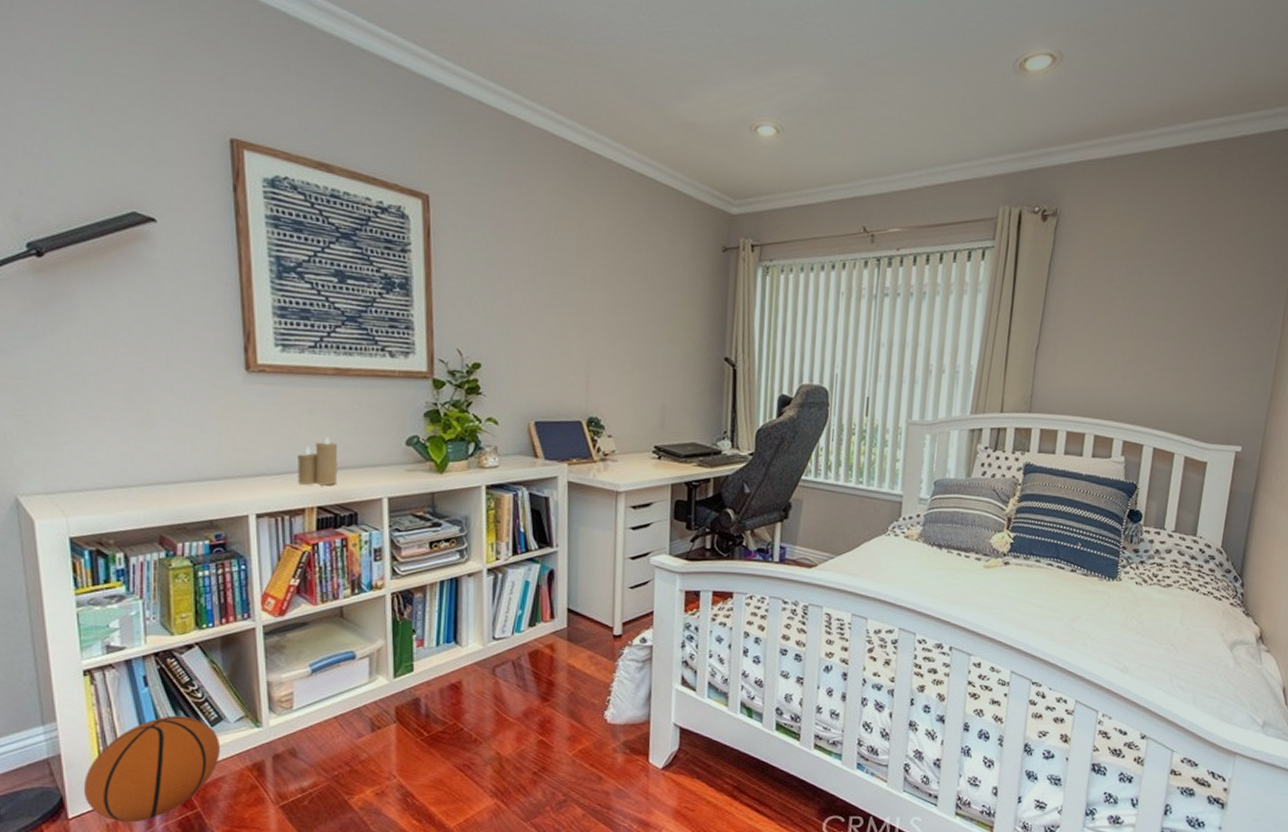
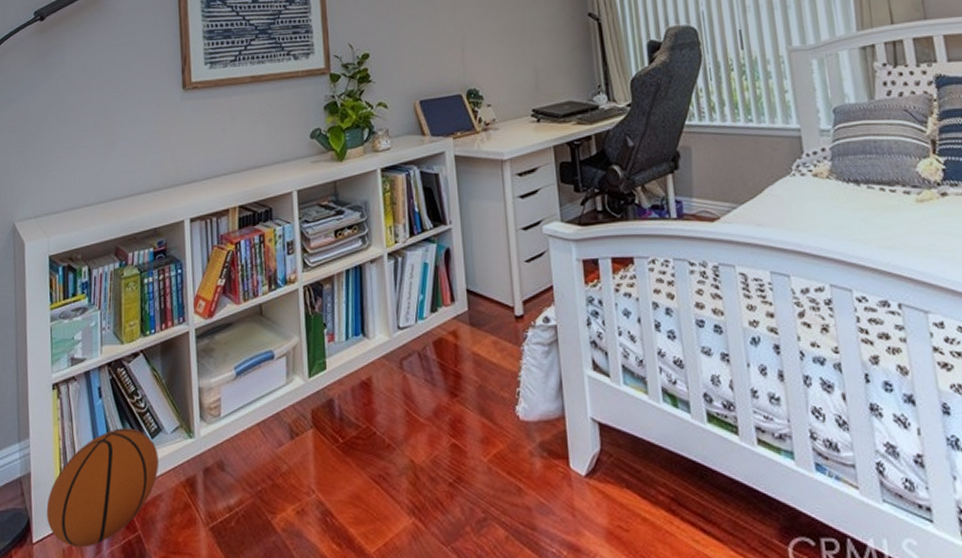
candle: present [297,437,338,486] -> none [223,139,255,186]

